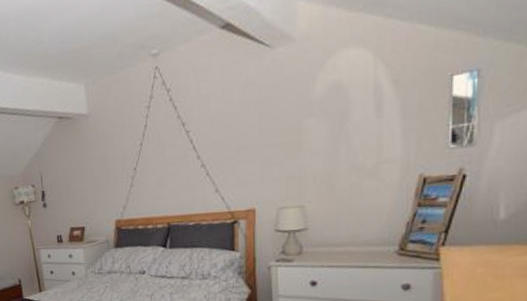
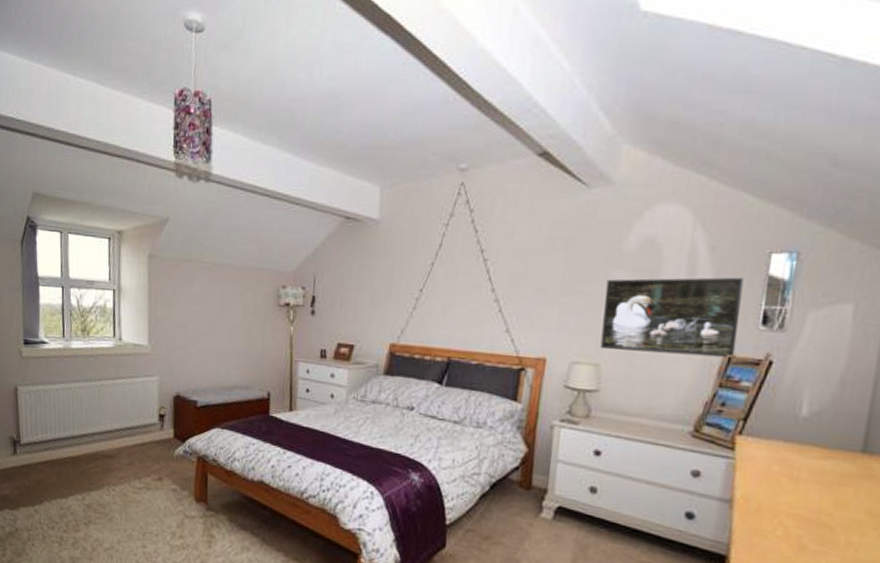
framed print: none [300,103,430,192] -> present [600,277,744,359]

